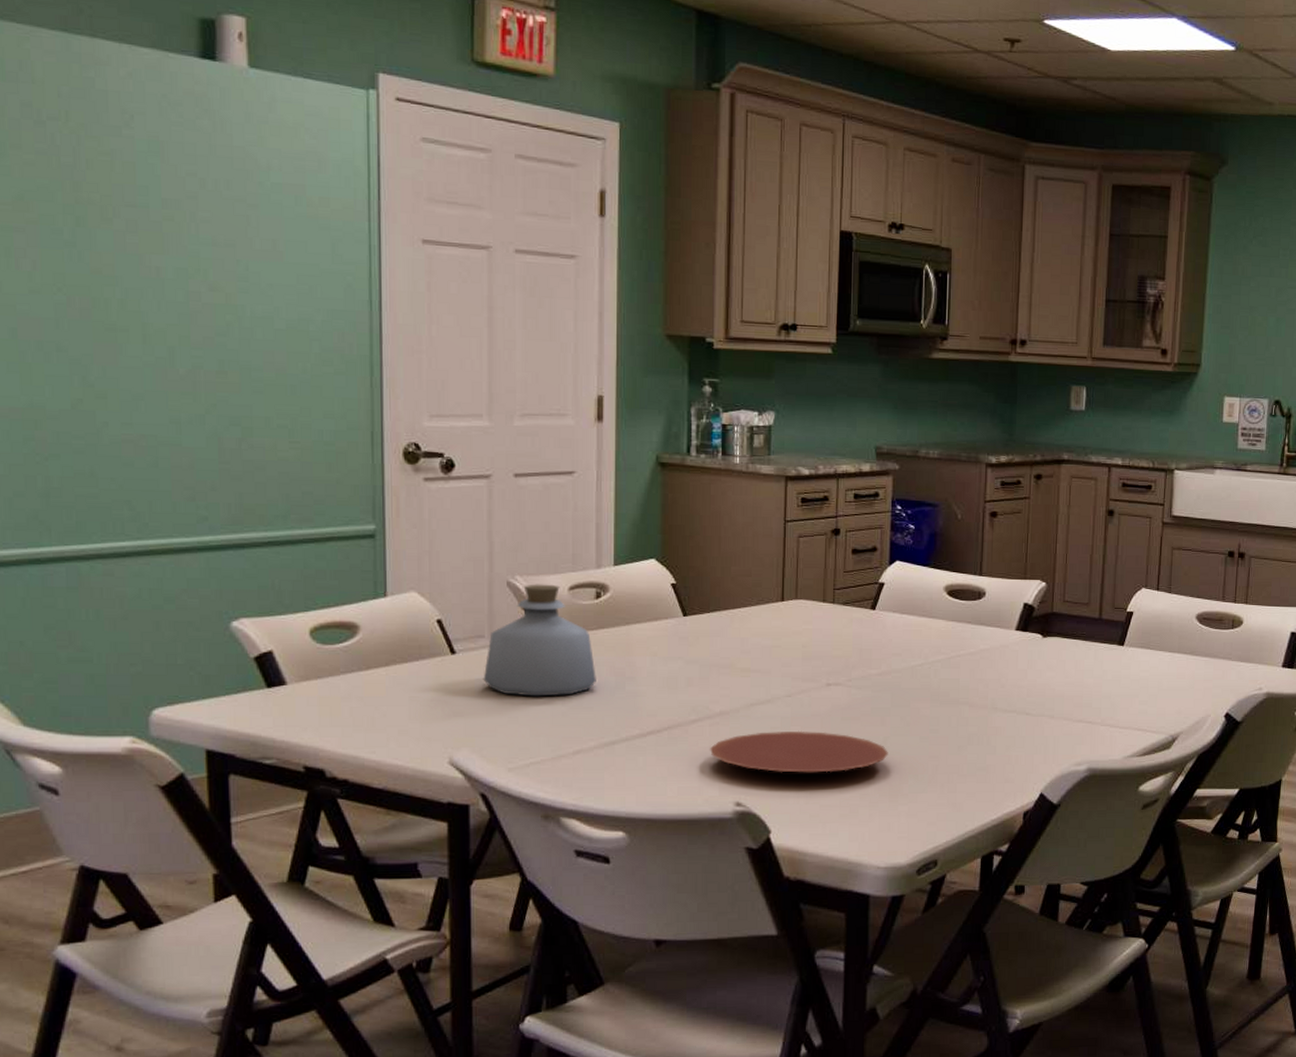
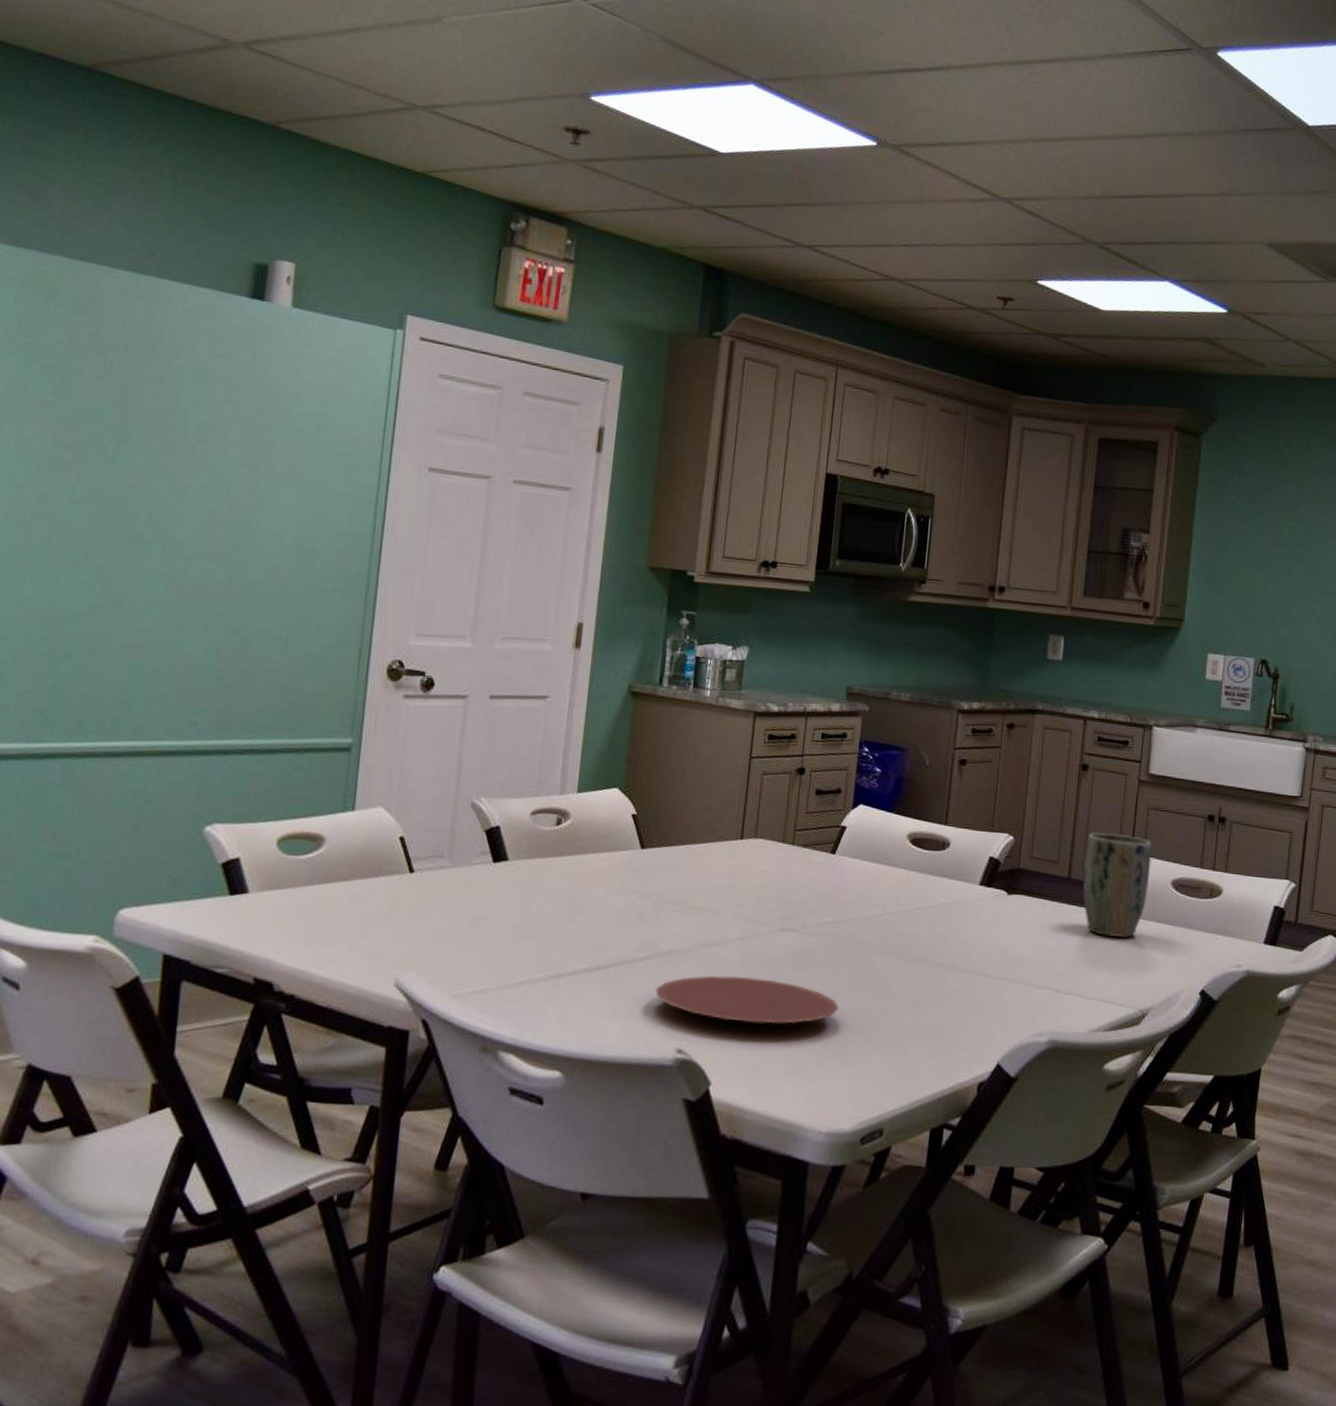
bottle: present [483,584,596,697] -> none [437,806,549,923]
plant pot: none [1113,574,1177,670] -> present [1082,832,1152,938]

